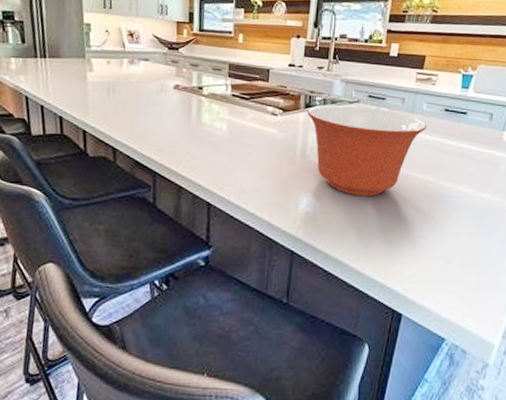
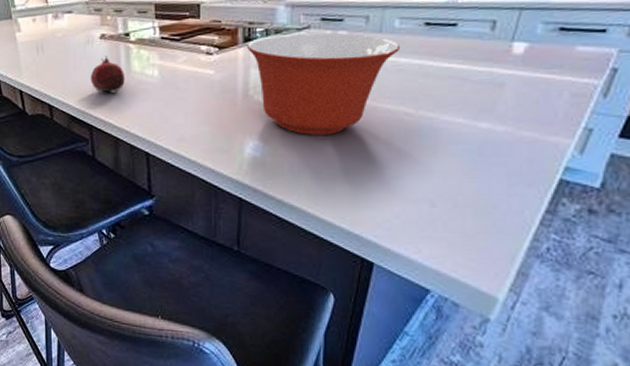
fruit: none [159,105,194,143] -> present [90,56,125,94]

